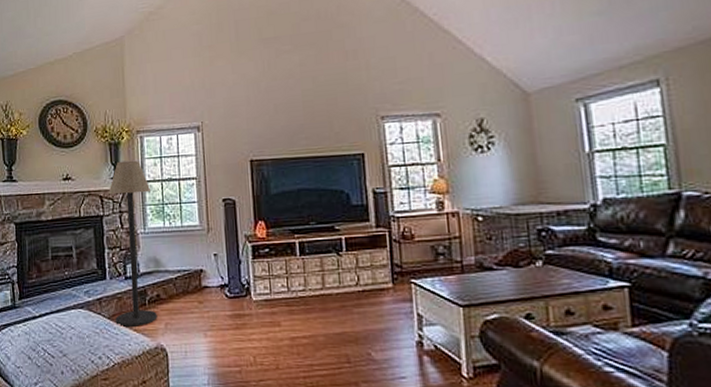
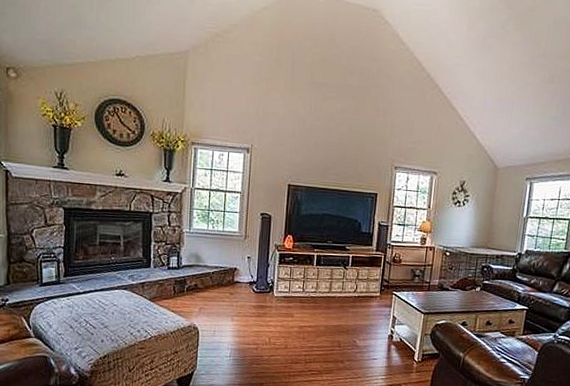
floor lamp: present [108,160,158,327] -> none [155,167,200,308]

